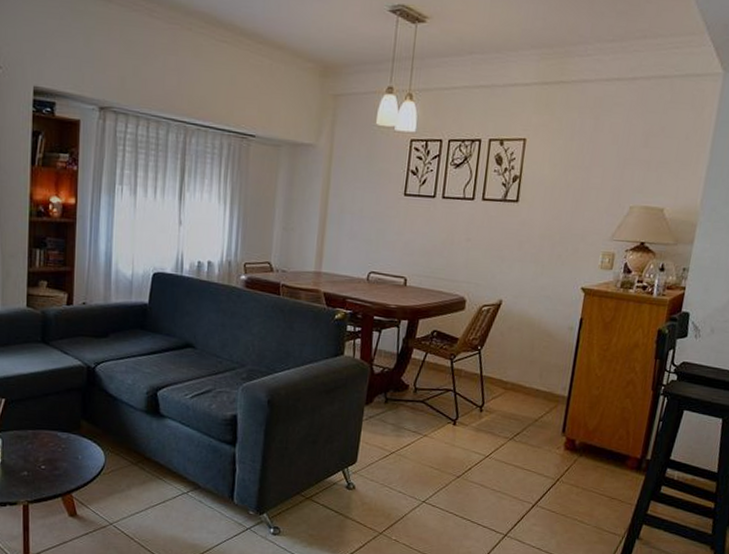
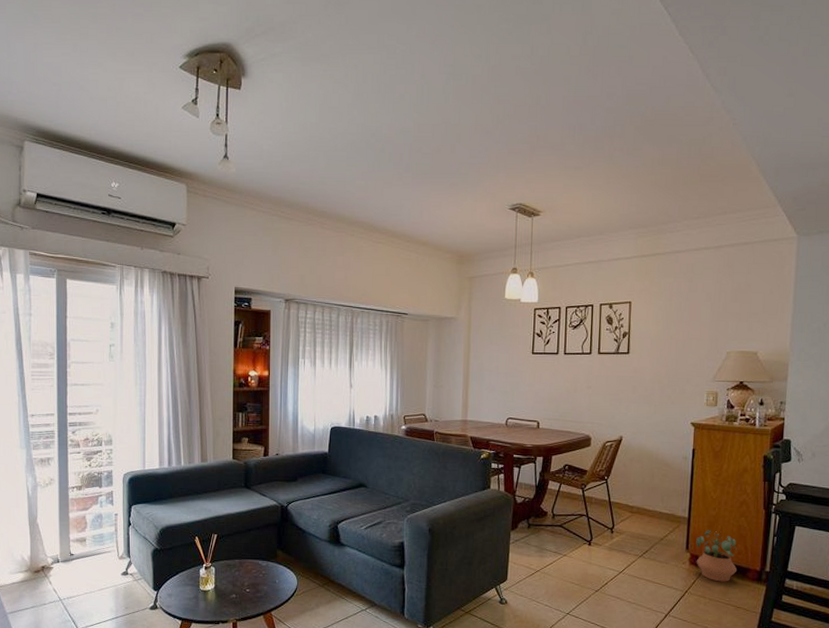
potted plant: none [571,411,619,470] -> present [696,530,738,582]

